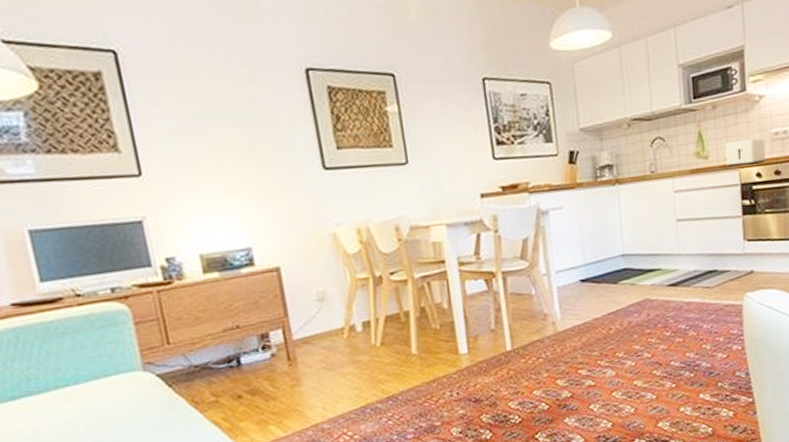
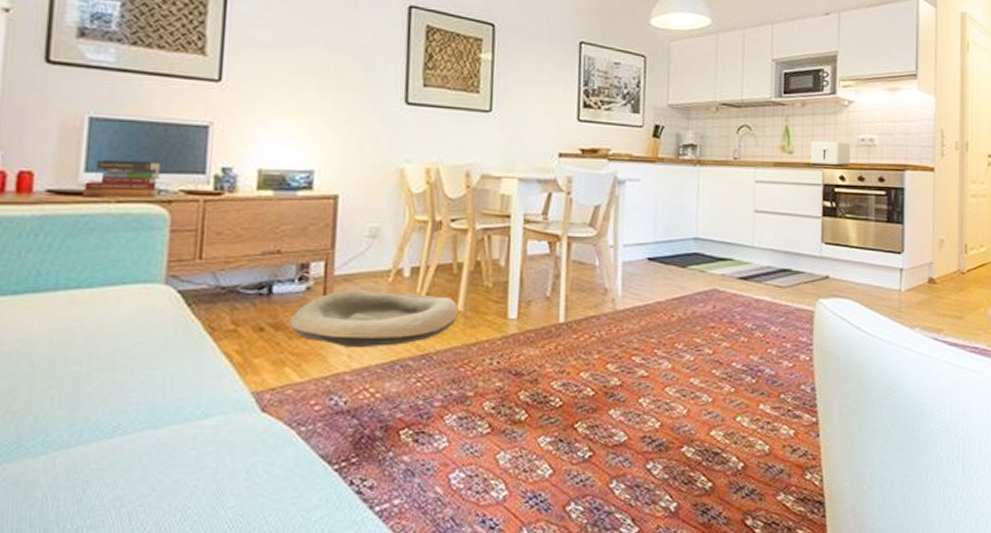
books: none [43,263,114,306] -> present [83,160,160,199]
dog bed: none [263,343,414,402] -> present [289,289,458,349]

